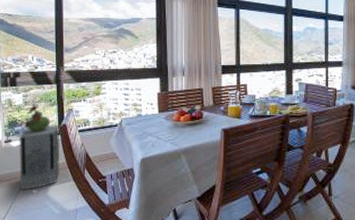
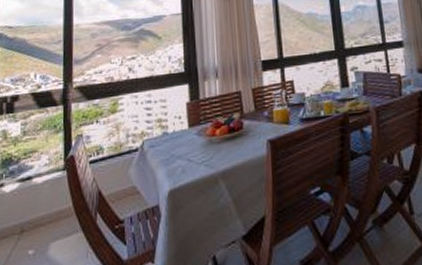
air purifier: present [18,125,60,190] -> none [12,157,66,253]
potted cactus: present [24,99,50,131] -> none [20,127,54,170]

